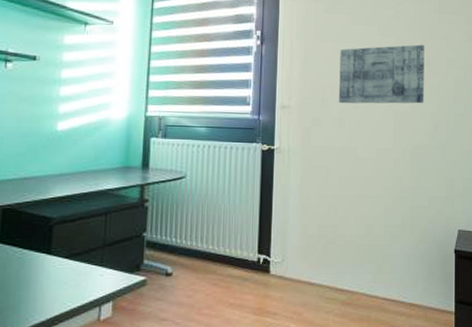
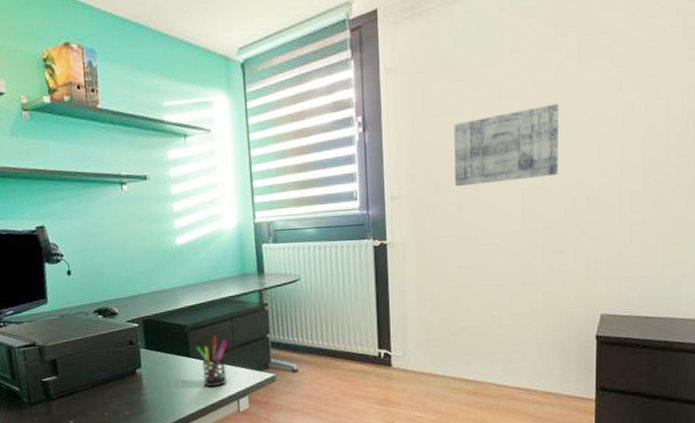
pen holder: none [59,232,98,291] -> present [195,336,228,387]

